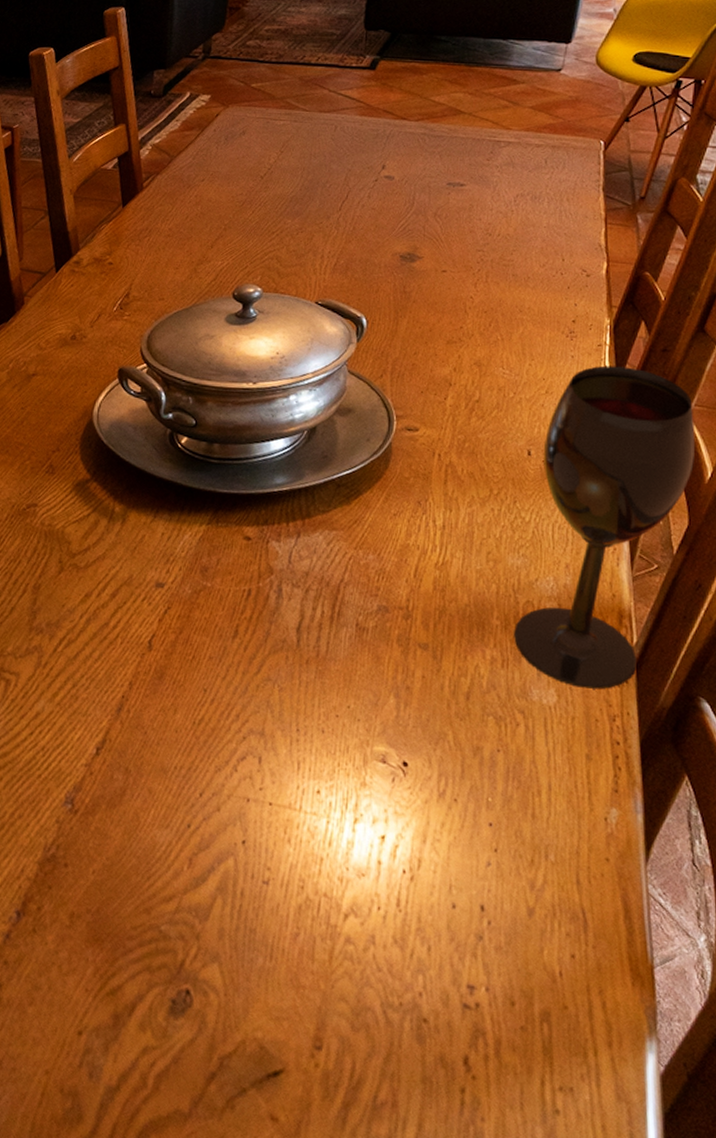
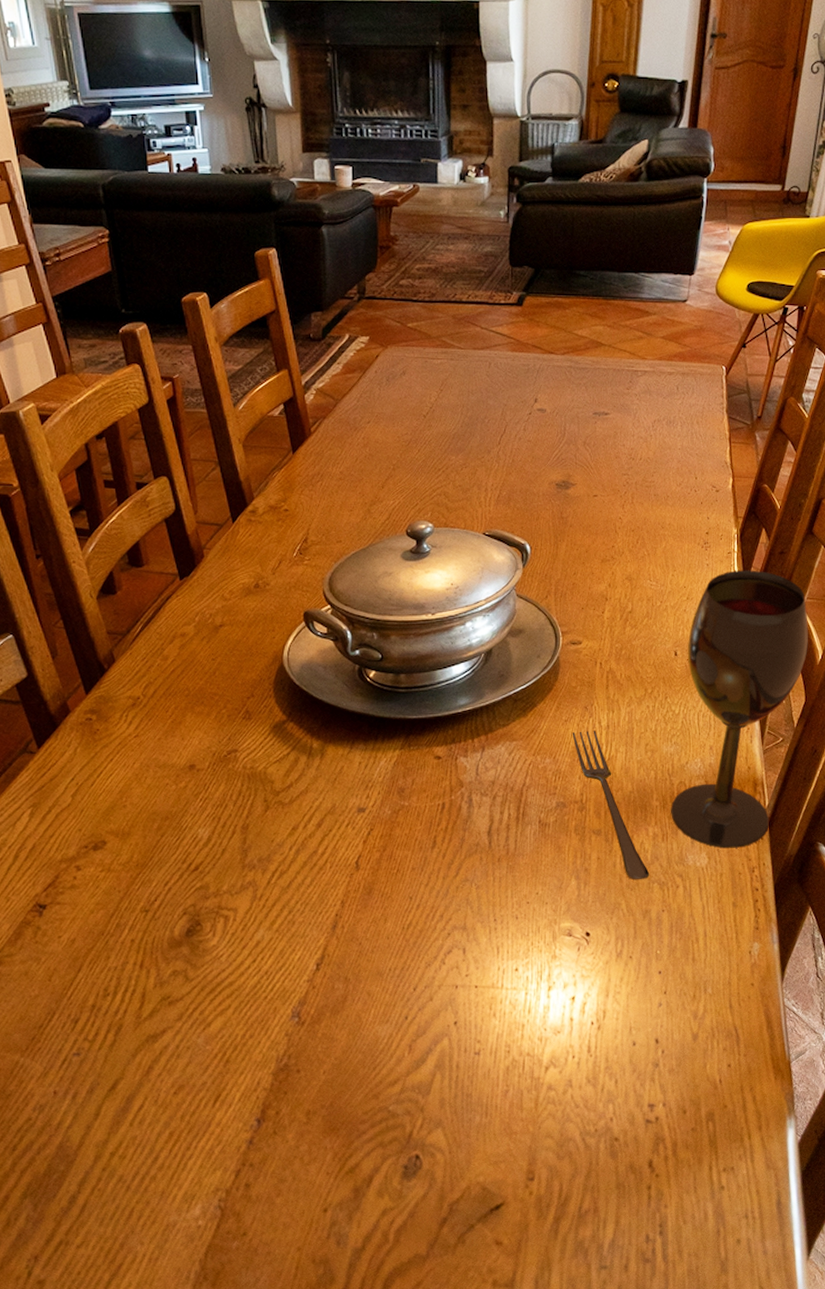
fork: none [401,528,484,710] -> present [572,730,650,881]

